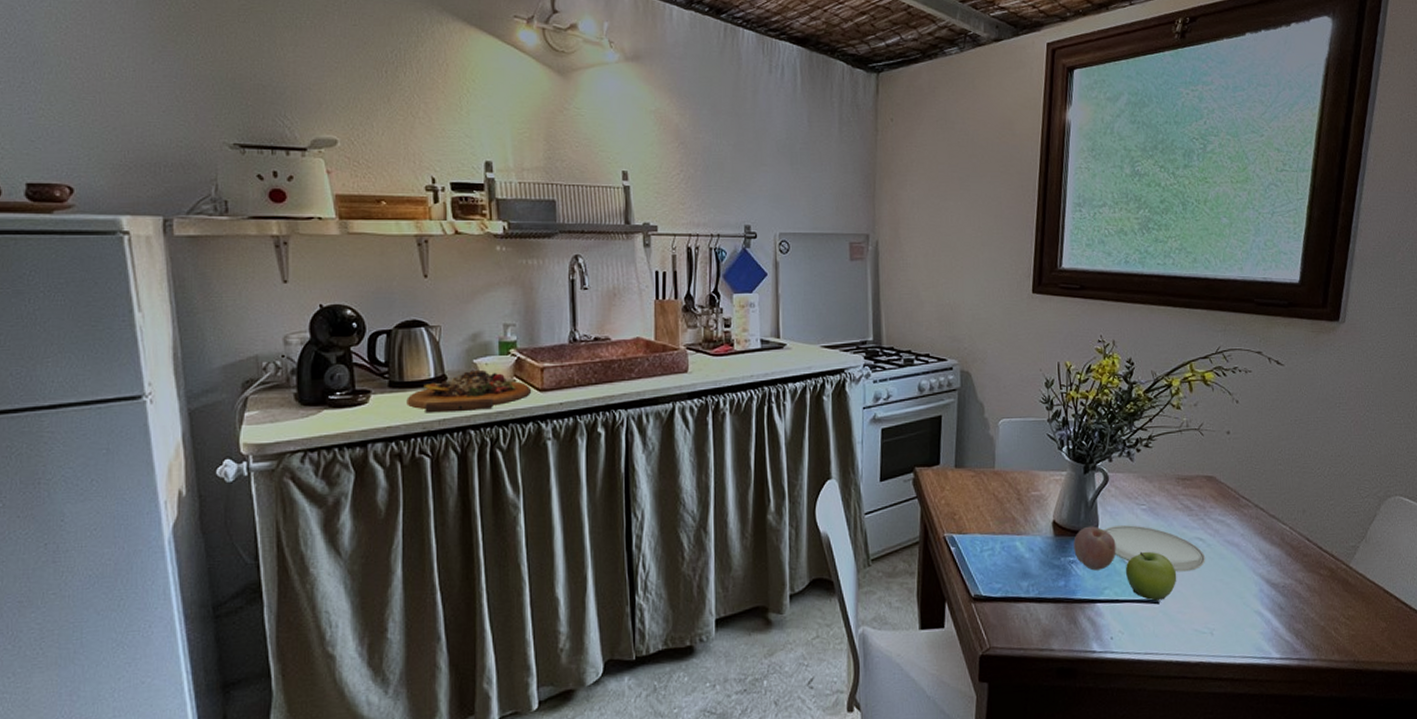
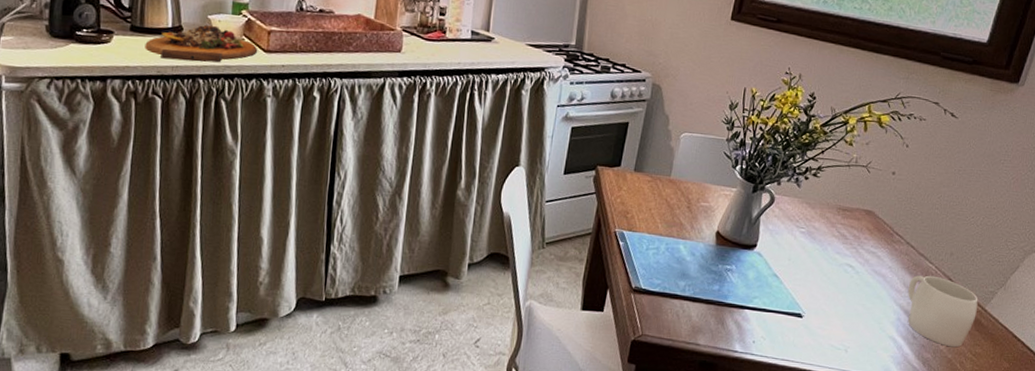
fruit: present [1073,526,1116,571] -> none [732,240,772,281]
plate: present [1104,525,1206,572] -> none [762,243,853,293]
fruit: present [1125,551,1177,601] -> none [775,269,823,315]
mug: none [1265,537,1342,613] -> present [907,275,979,347]

